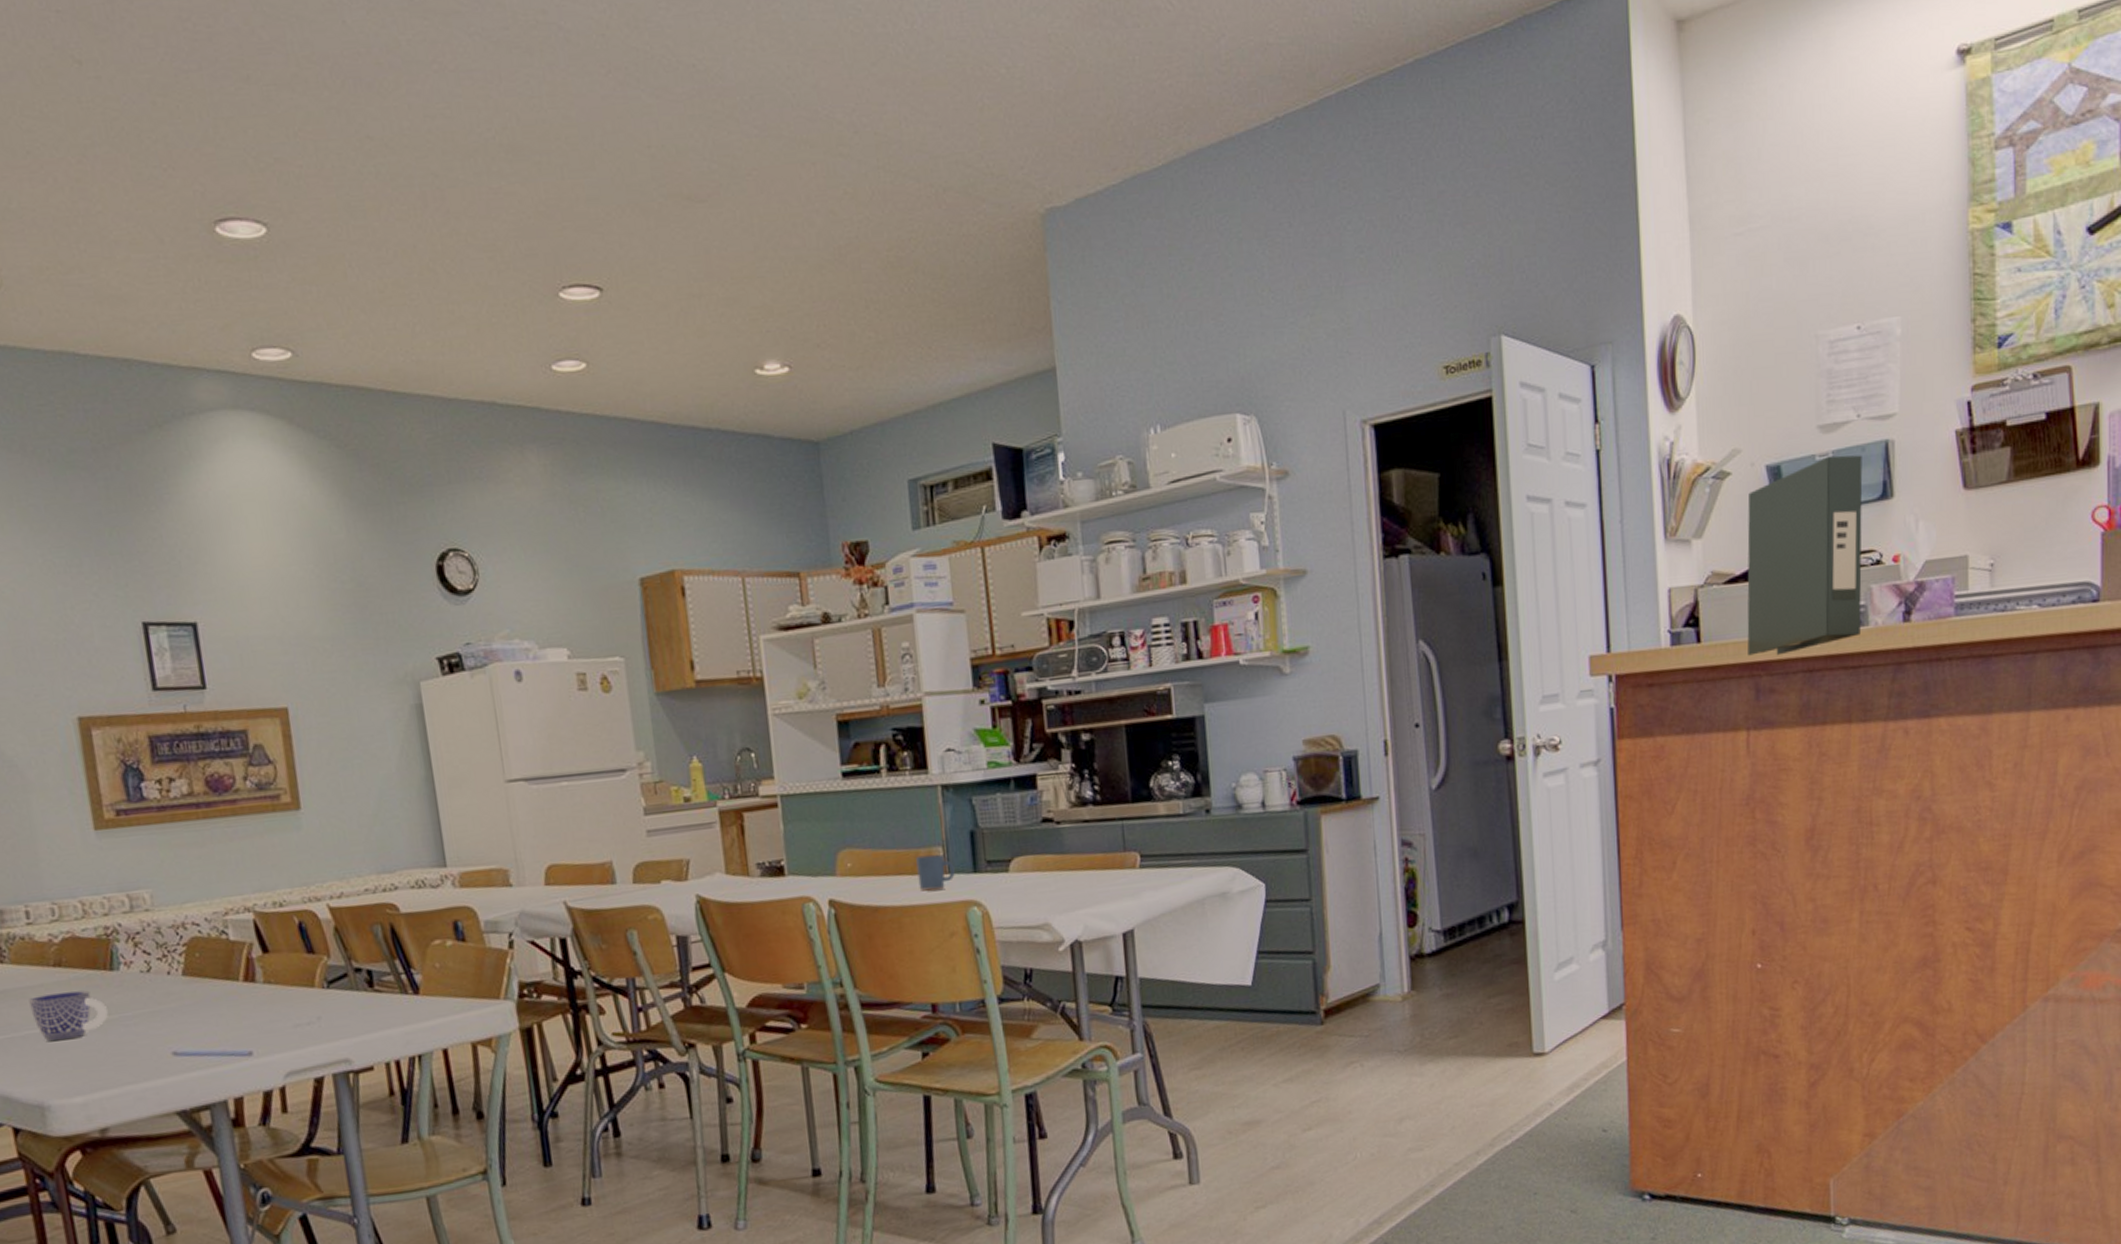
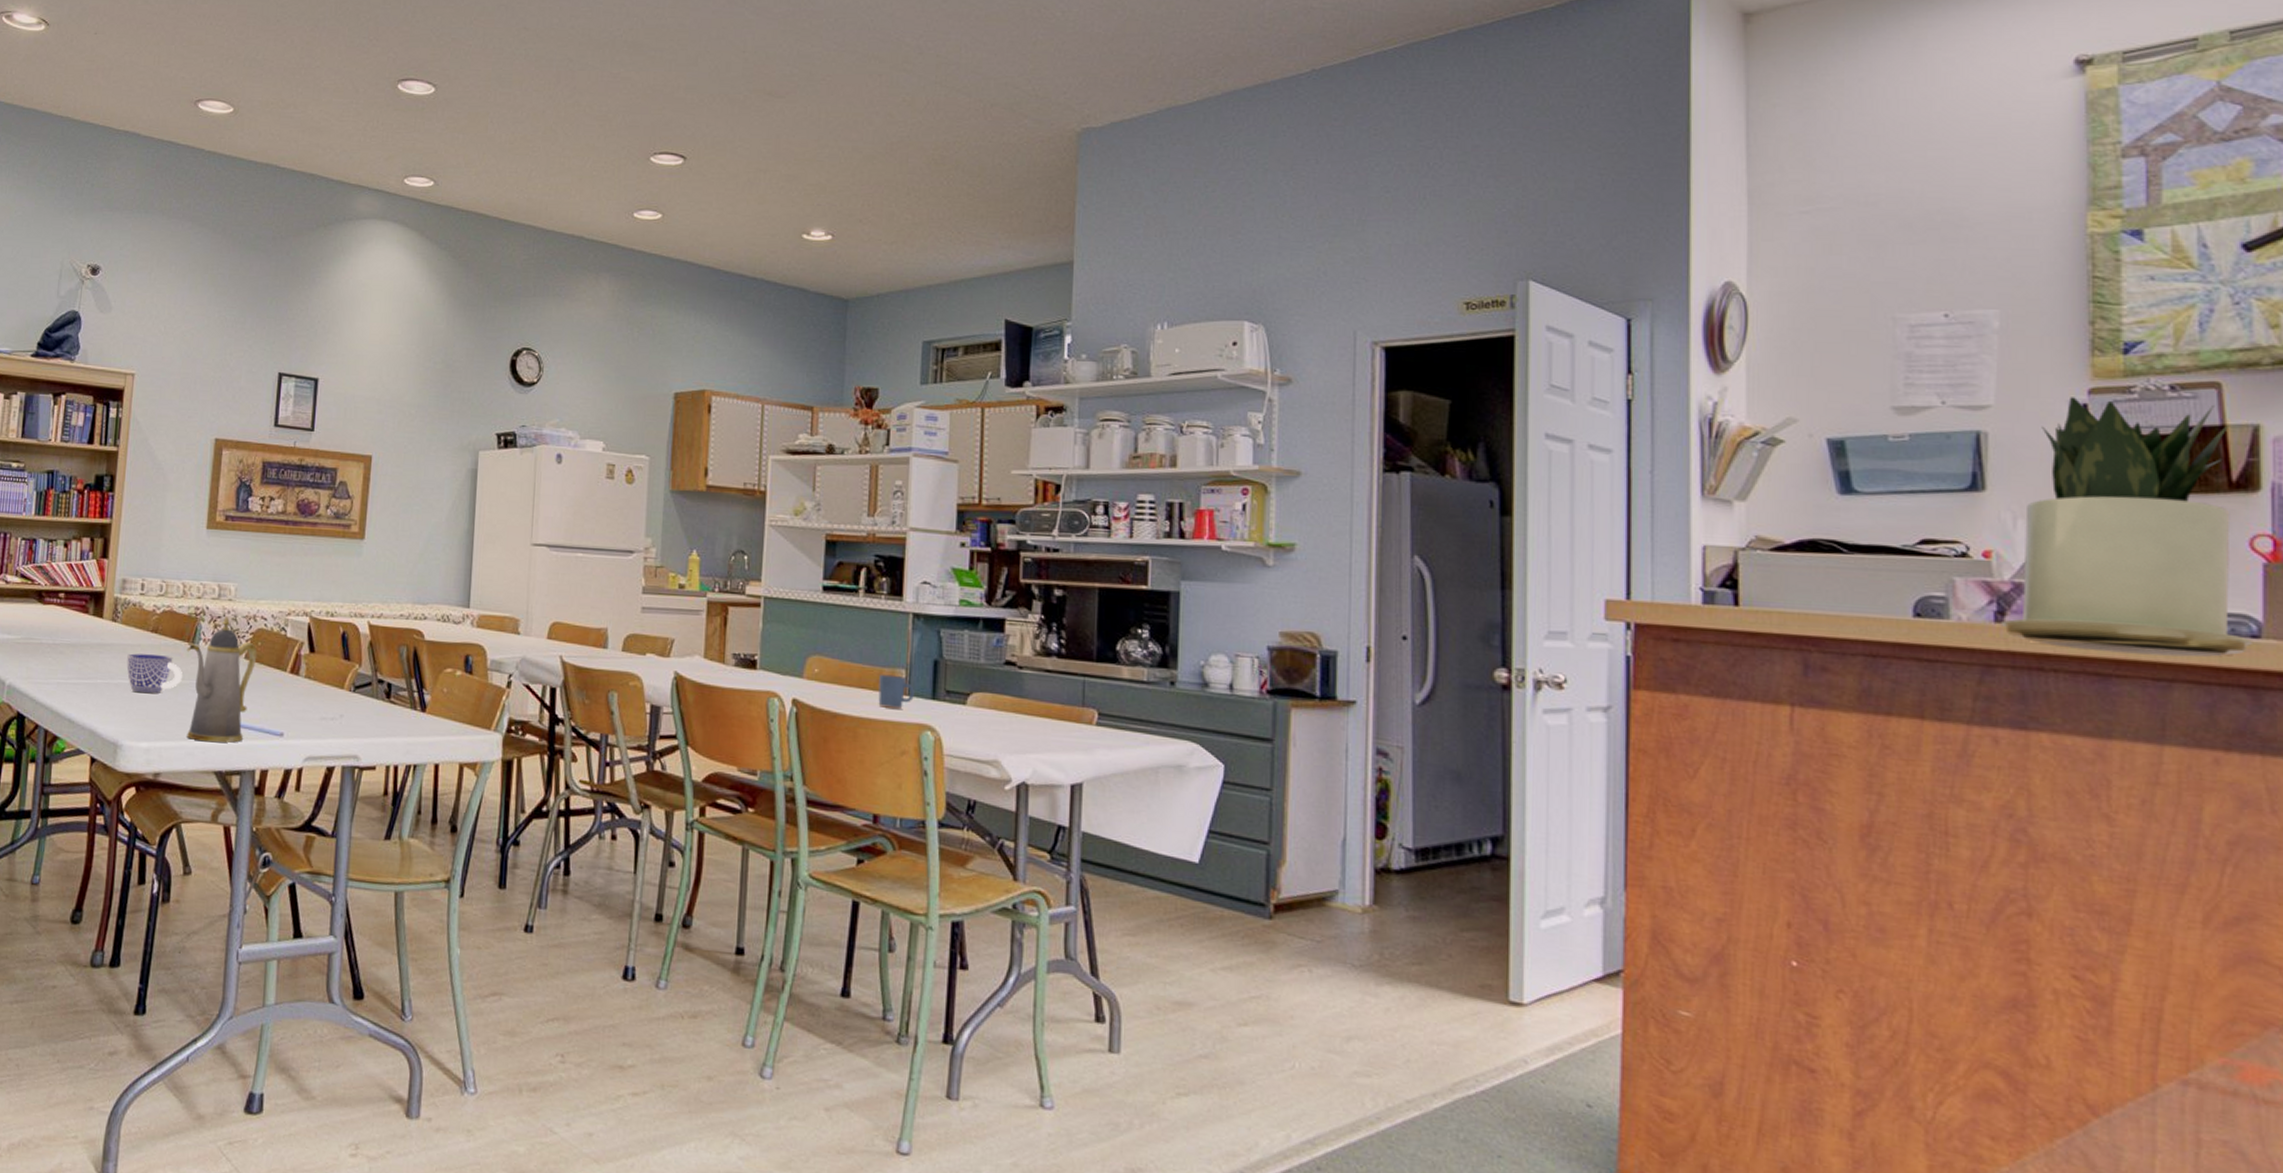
coffee pot: none [104,929,204,1082] -> present [186,615,258,743]
binder: present [1747,455,1863,656] -> none [1796,438,1947,634]
planter: none [1908,389,2094,636] -> present [2001,397,2254,658]

